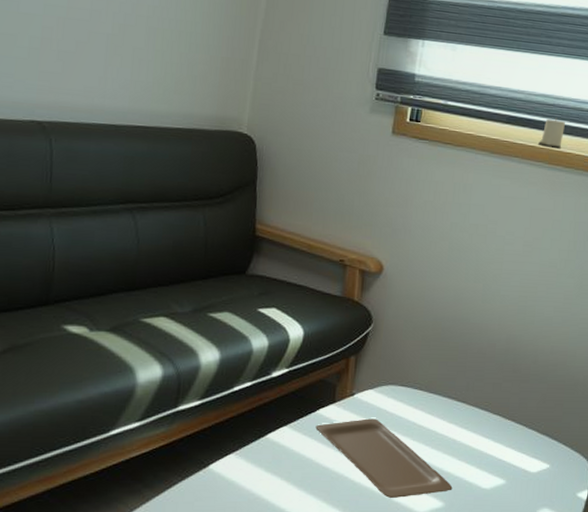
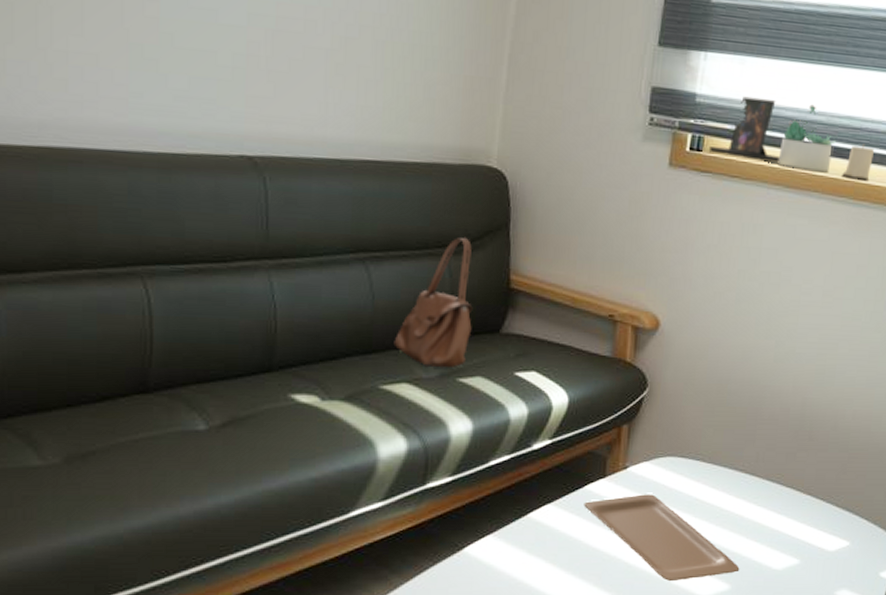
handbag: none [154,192,224,304] -> present [393,238,473,368]
photo frame: none [425,77,486,132] -> present [708,96,780,163]
succulent plant: none [484,84,534,143] -> present [777,104,837,174]

